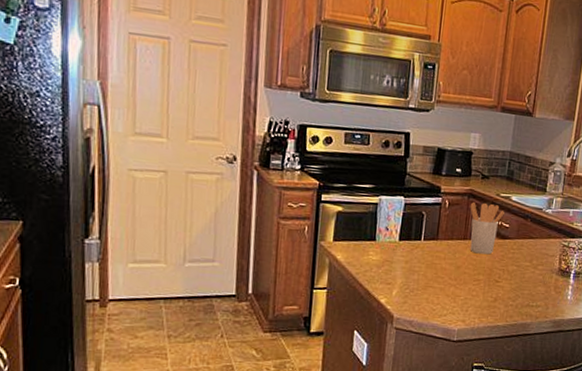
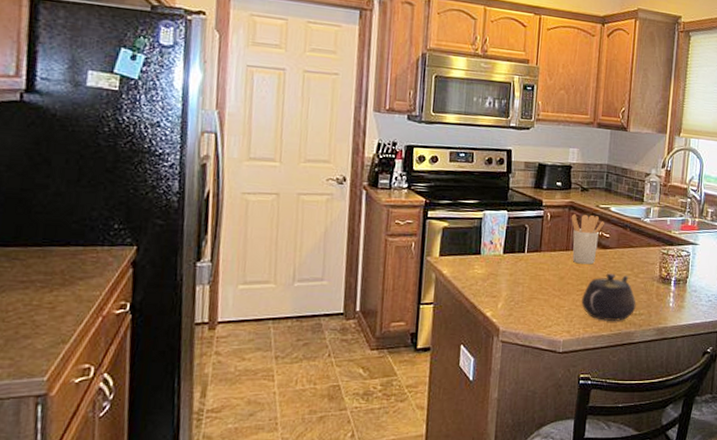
teapot: none [478,264,534,312] -> present [581,273,636,321]

